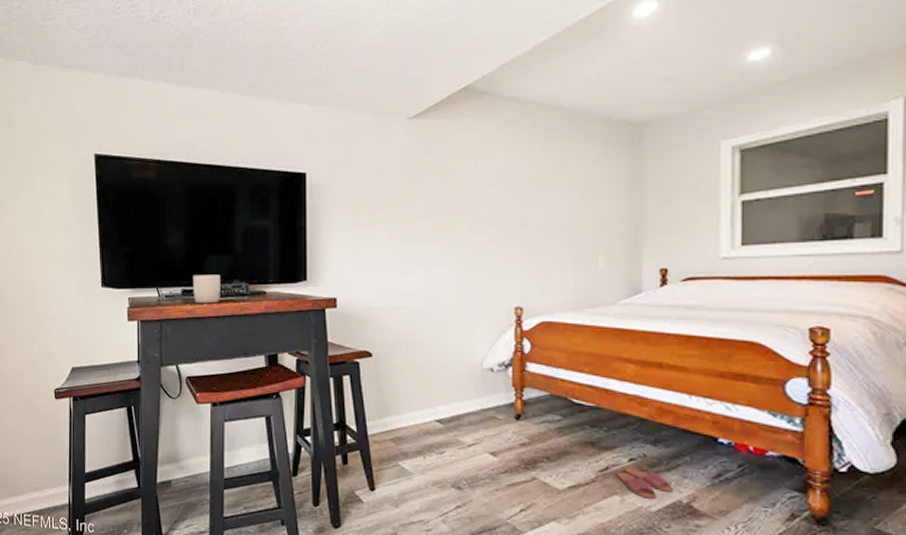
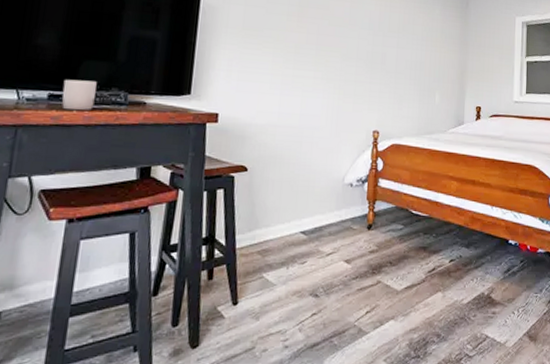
slippers: present [617,467,673,499] -> none [441,267,479,293]

